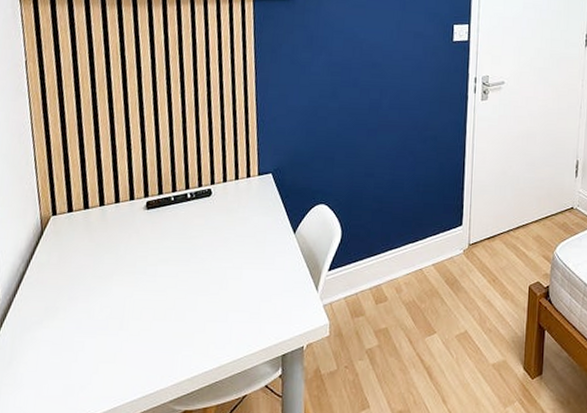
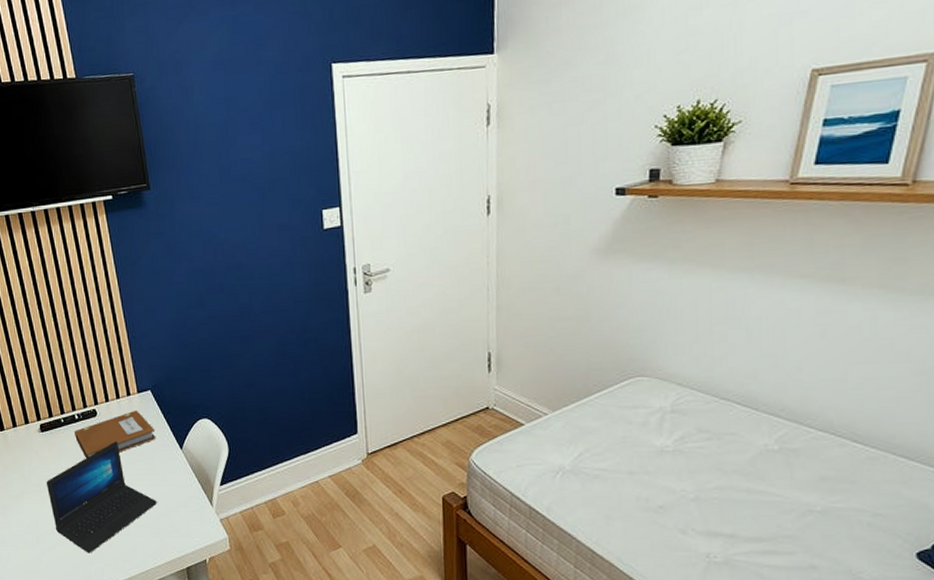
laptop: none [142,222,261,341] -> present [46,441,157,553]
notebook: none [184,192,270,240] -> present [75,410,156,459]

